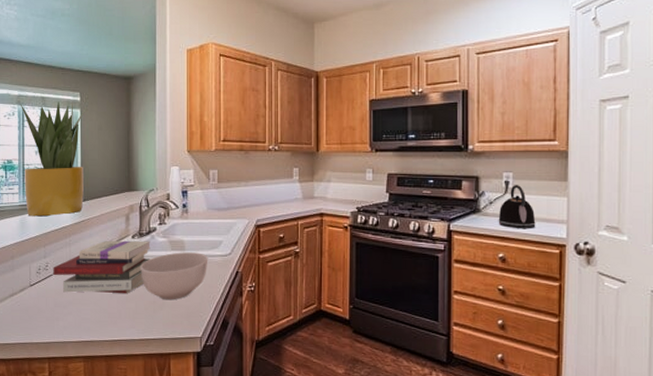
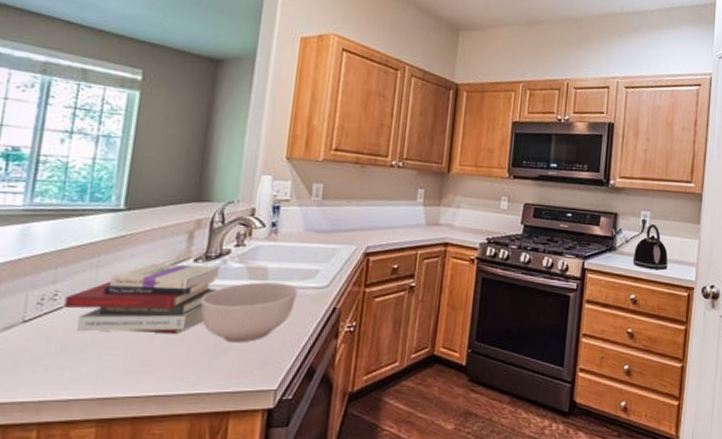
planter: present [20,101,87,217] -> none [33,73,151,228]

